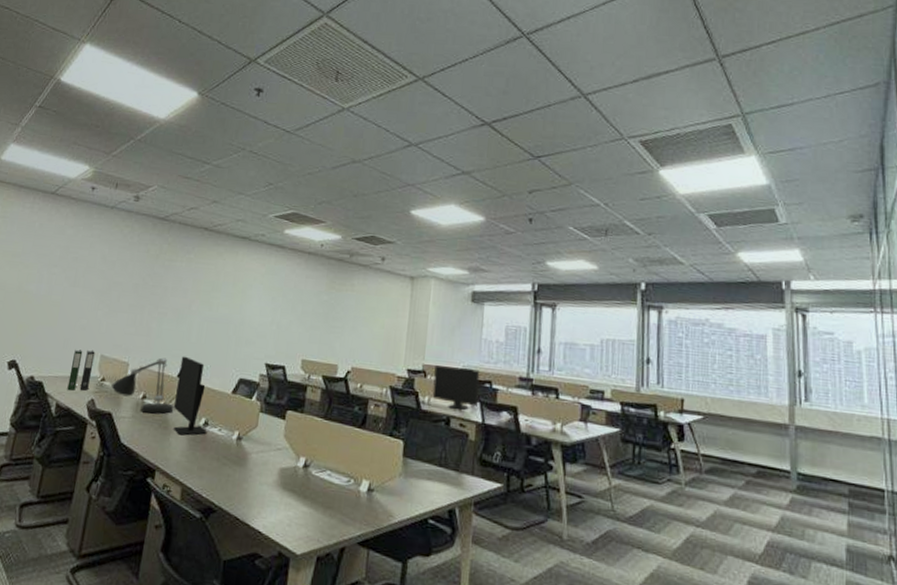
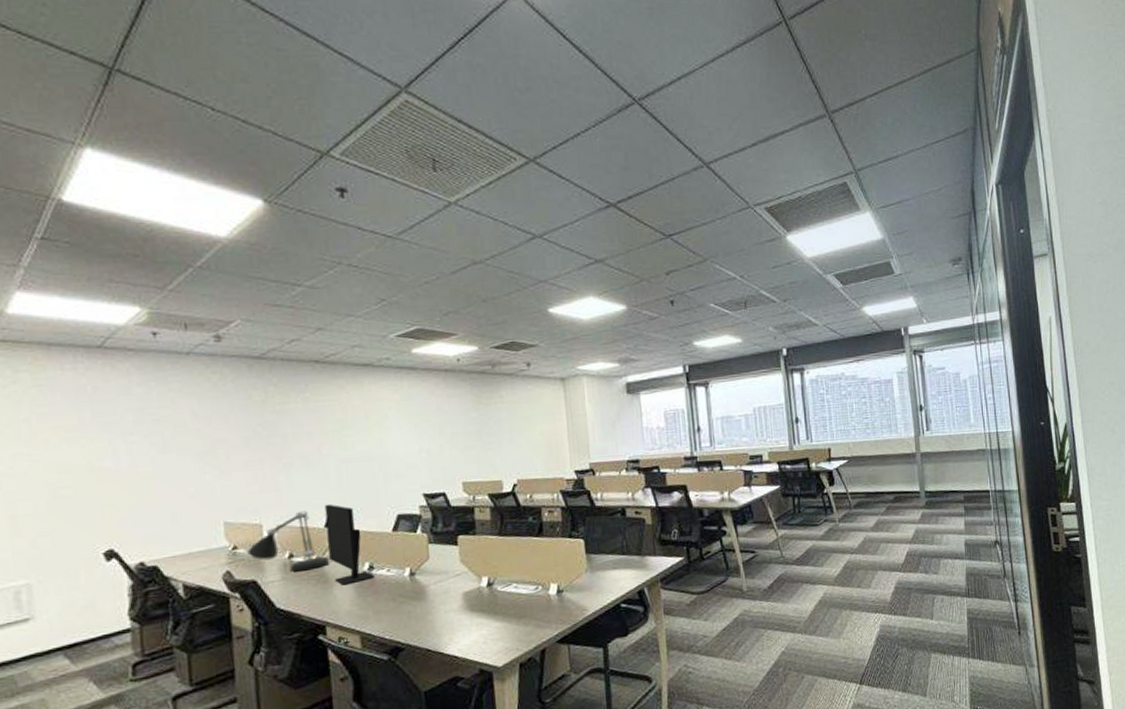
binder: present [67,349,95,392] -> none [188,519,219,569]
computer monitor: present [432,365,480,410] -> none [602,458,650,499]

